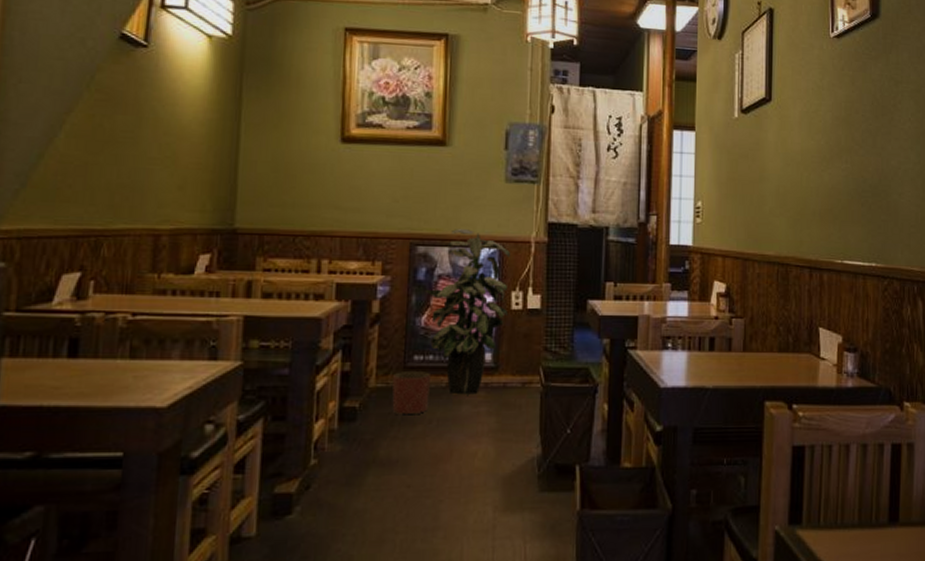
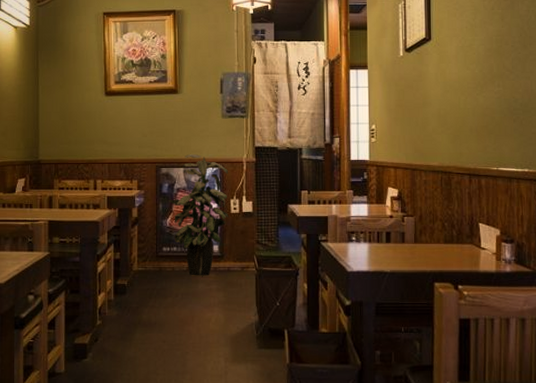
planter: present [392,372,430,415] -> none [149,259,175,291]

